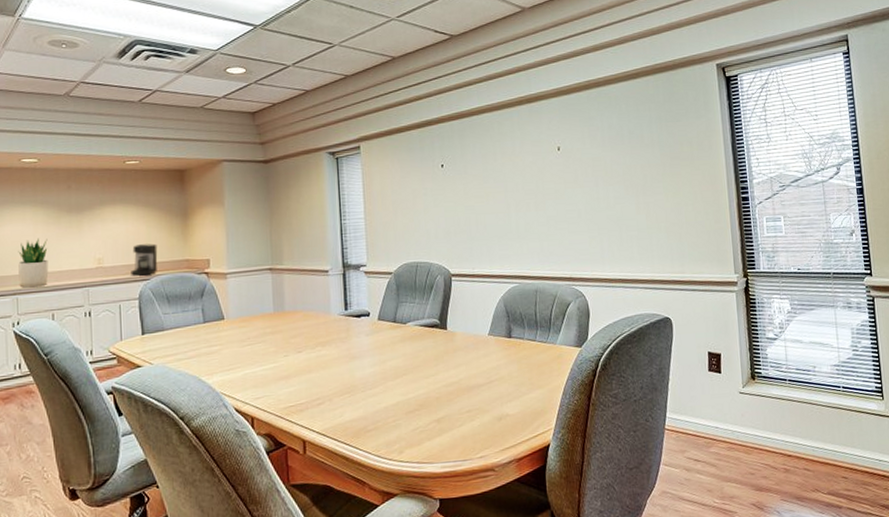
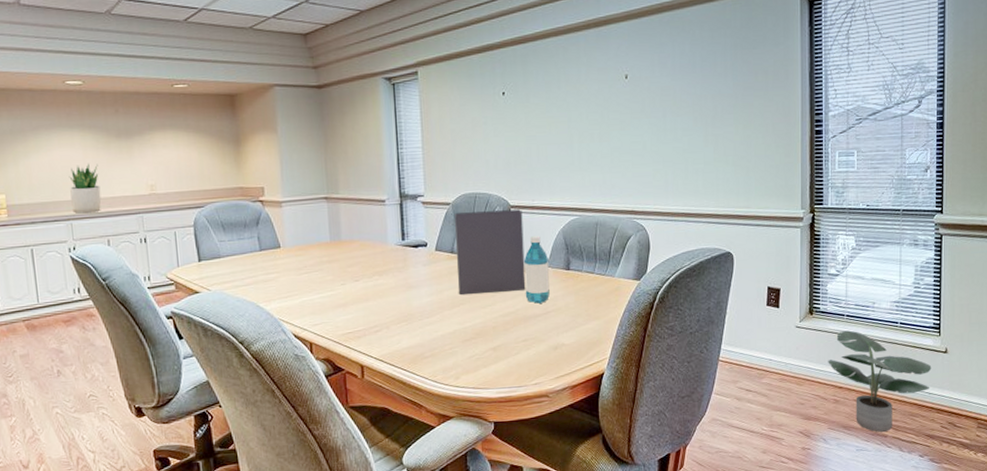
coffee maker: present [131,243,158,276] -> none [184,170,211,203]
binder: none [396,278,469,365] -> present [454,209,526,294]
water bottle: none [465,304,493,373] -> present [523,236,550,303]
potted plant: none [774,395,880,503] -> present [828,330,932,432]

